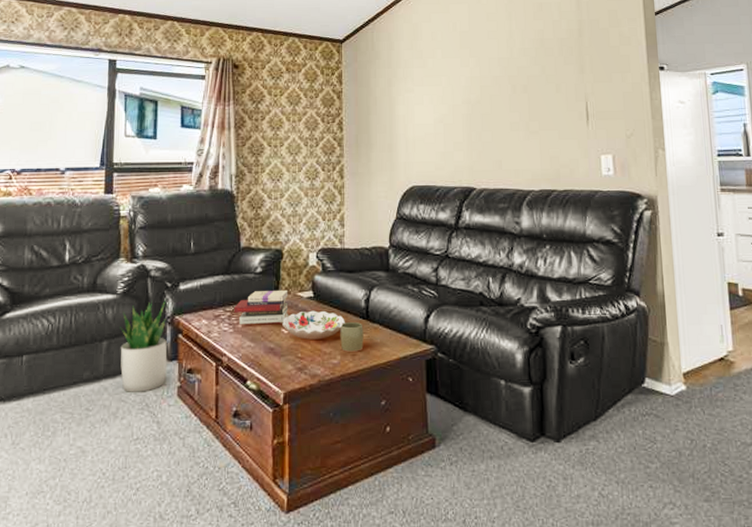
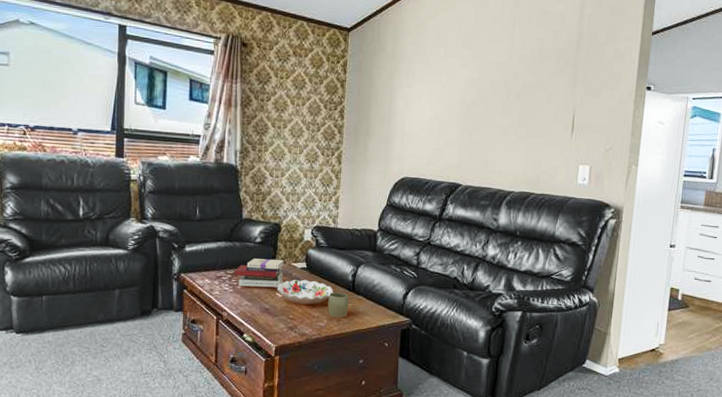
planter: present [120,299,168,392] -> none [130,258,174,336]

